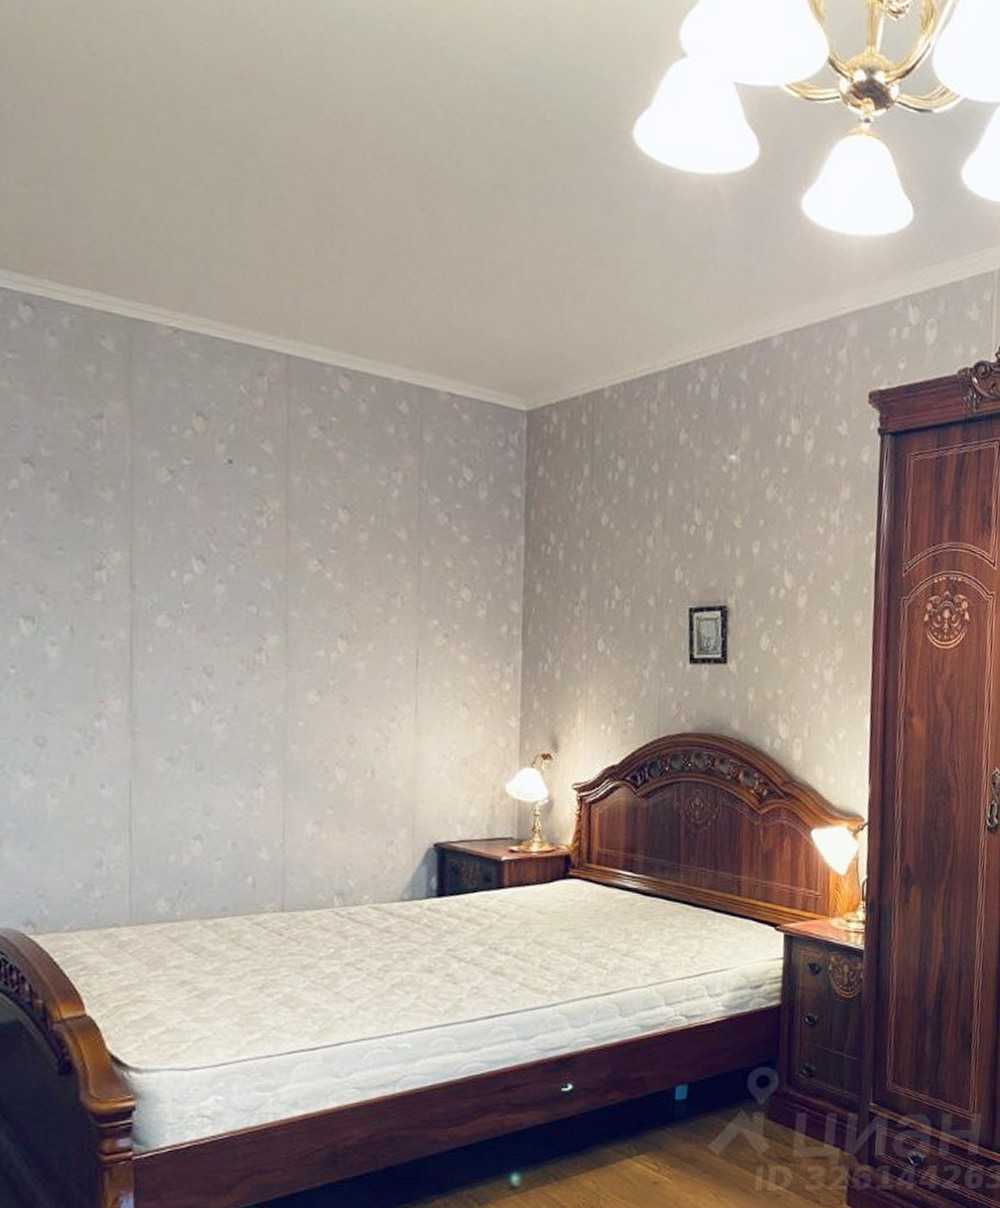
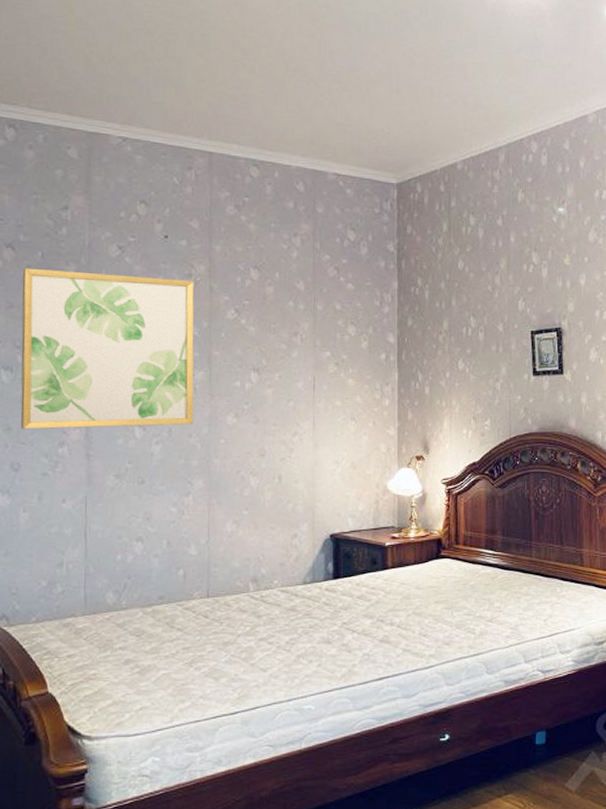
wall art: none [44,490,267,701] -> present [20,267,195,430]

